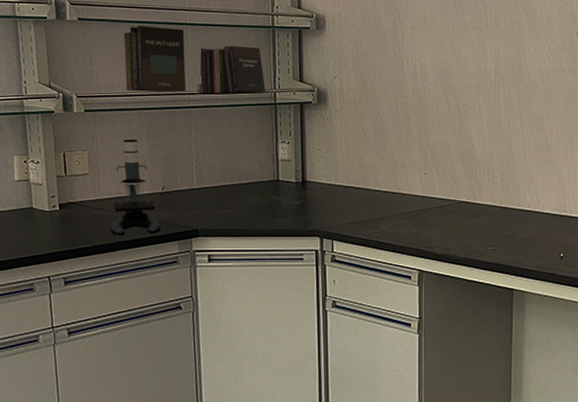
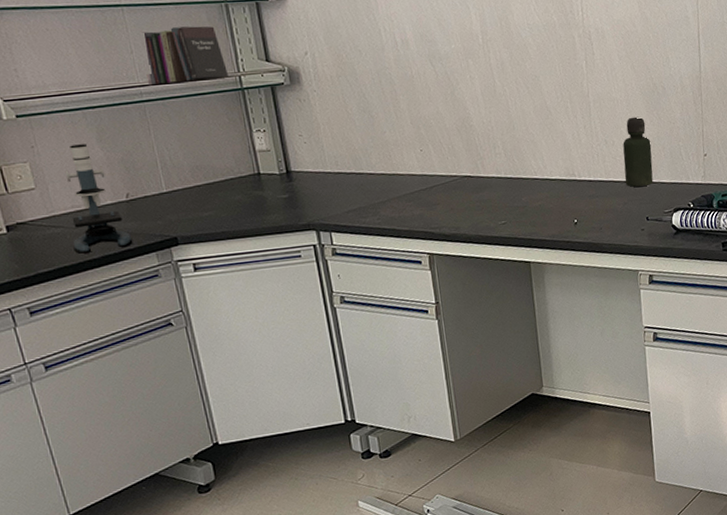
books: present [123,26,186,92] -> none [47,11,135,89]

